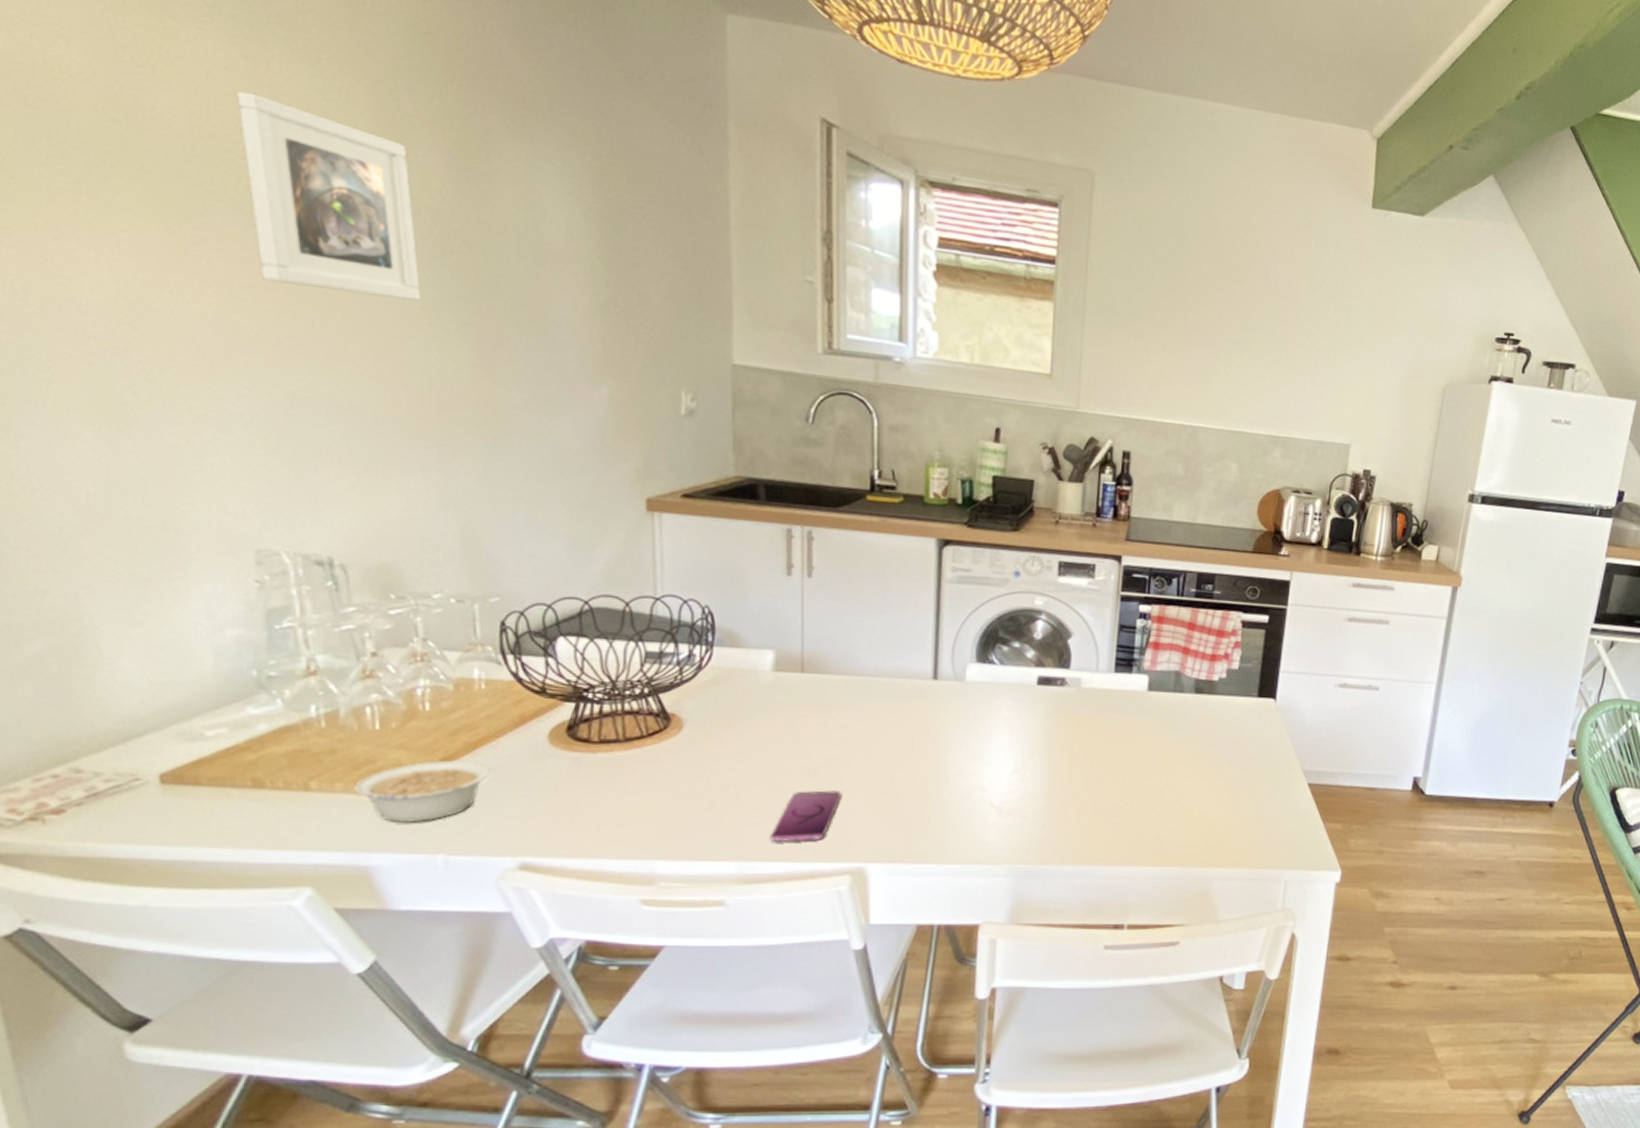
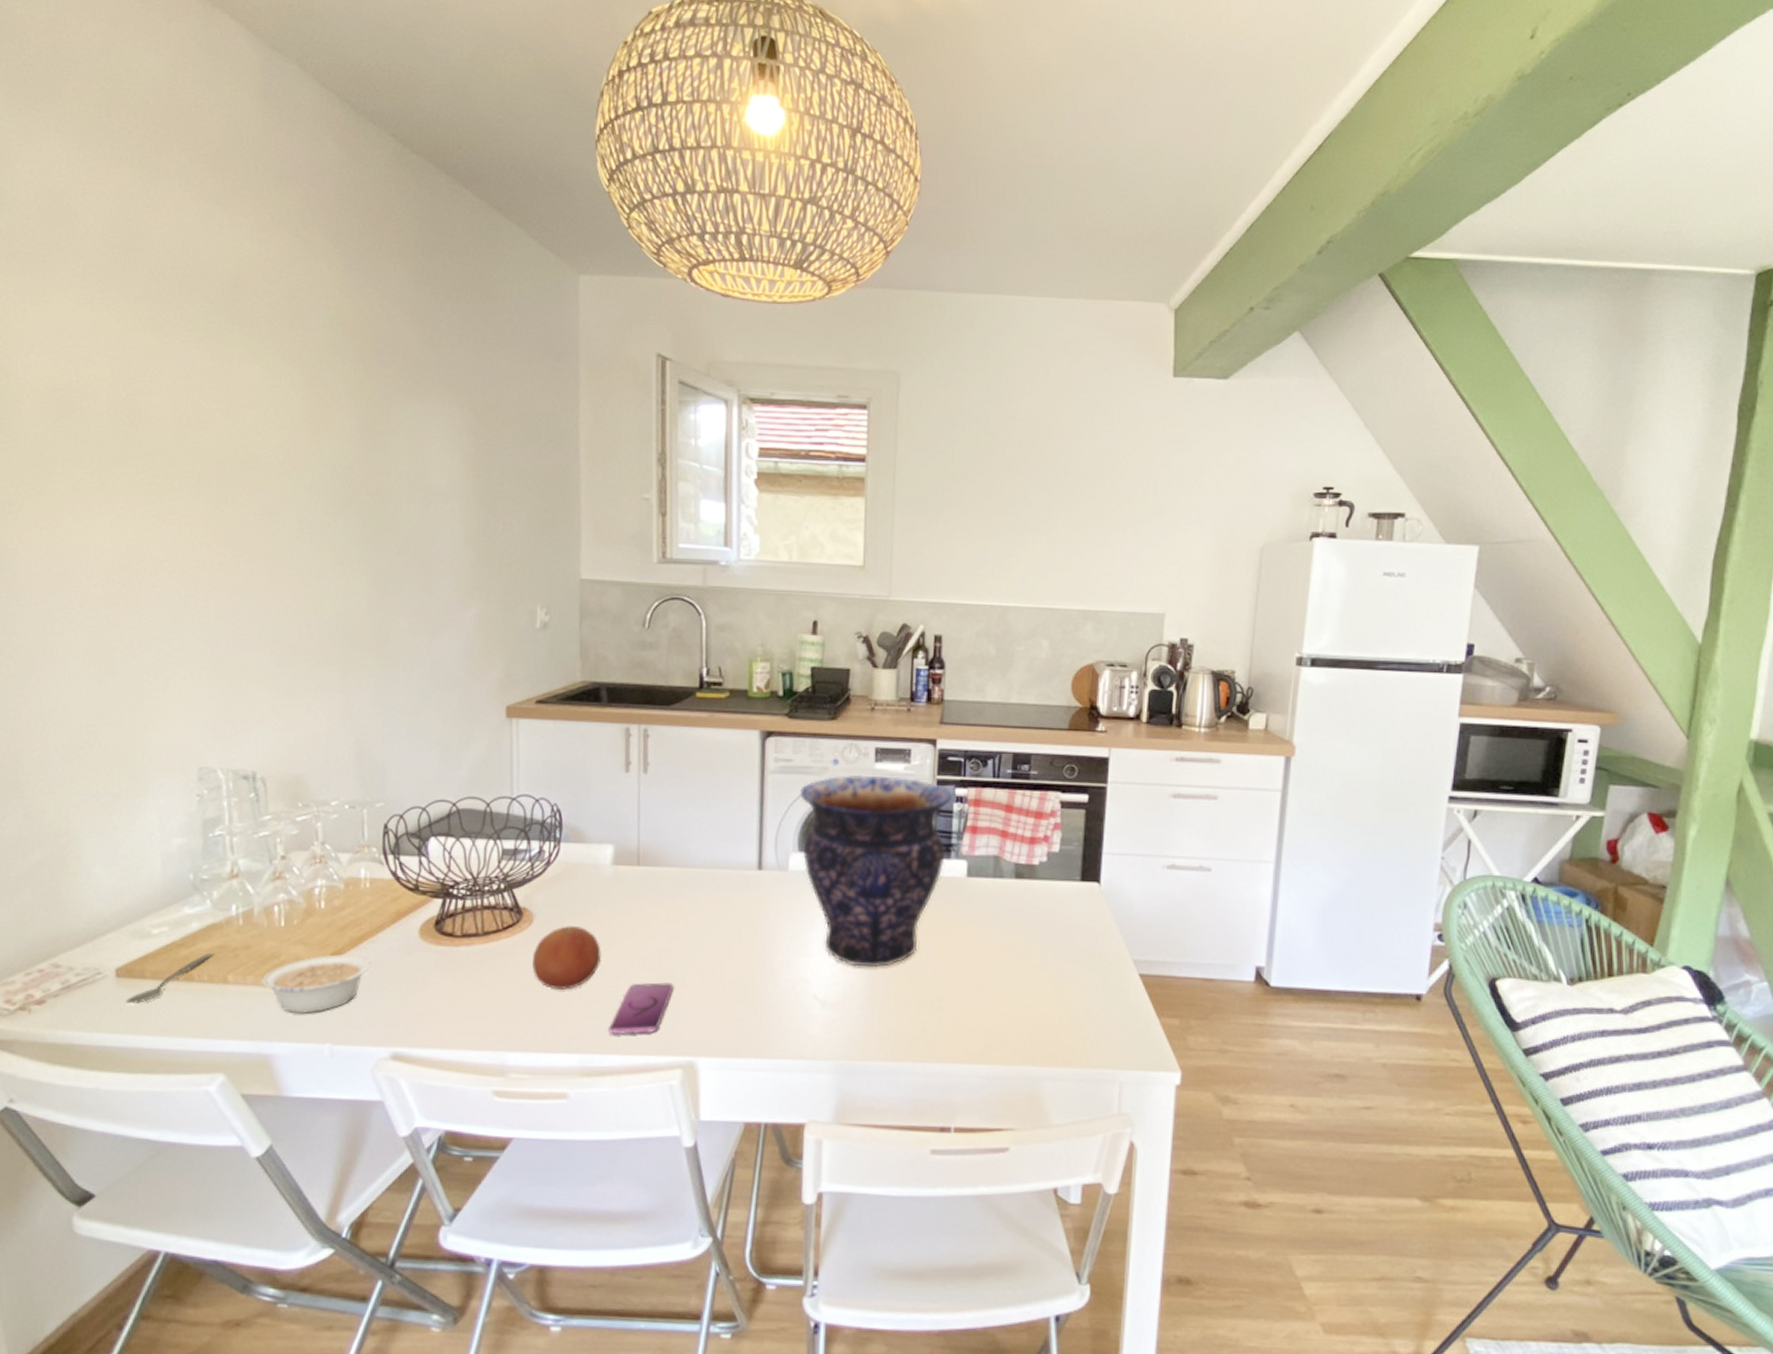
spoon: none [174,757,291,814] -> present [125,952,215,1004]
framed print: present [237,91,421,301] -> none [206,387,333,545]
fruit: none [683,733,762,798] -> present [532,926,602,990]
vase: none [979,587,1136,777] -> present [800,774,952,968]

